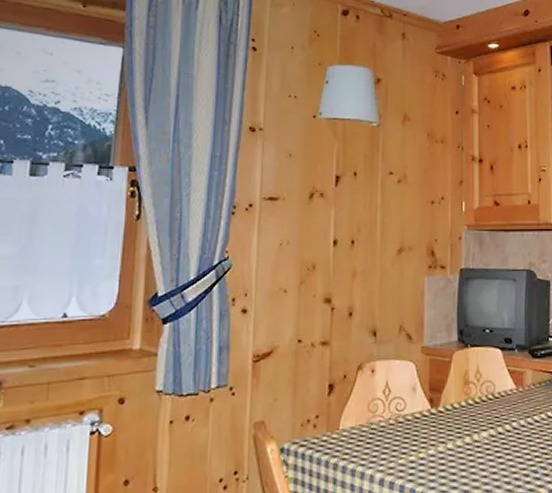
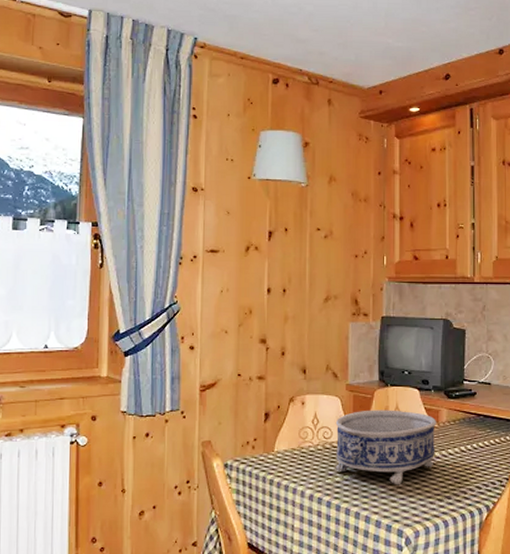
decorative bowl: none [409,373,521,461] -> present [335,410,437,485]

